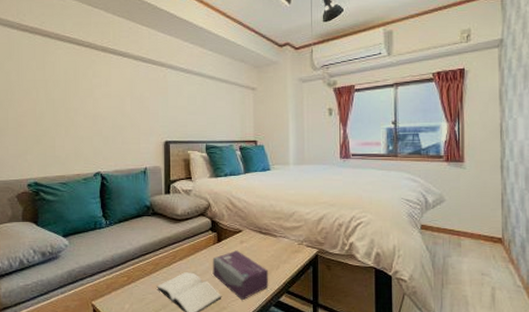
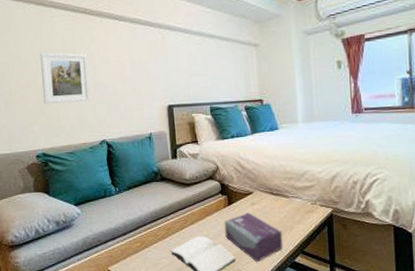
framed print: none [40,82,89,134] -> present [40,52,91,105]

